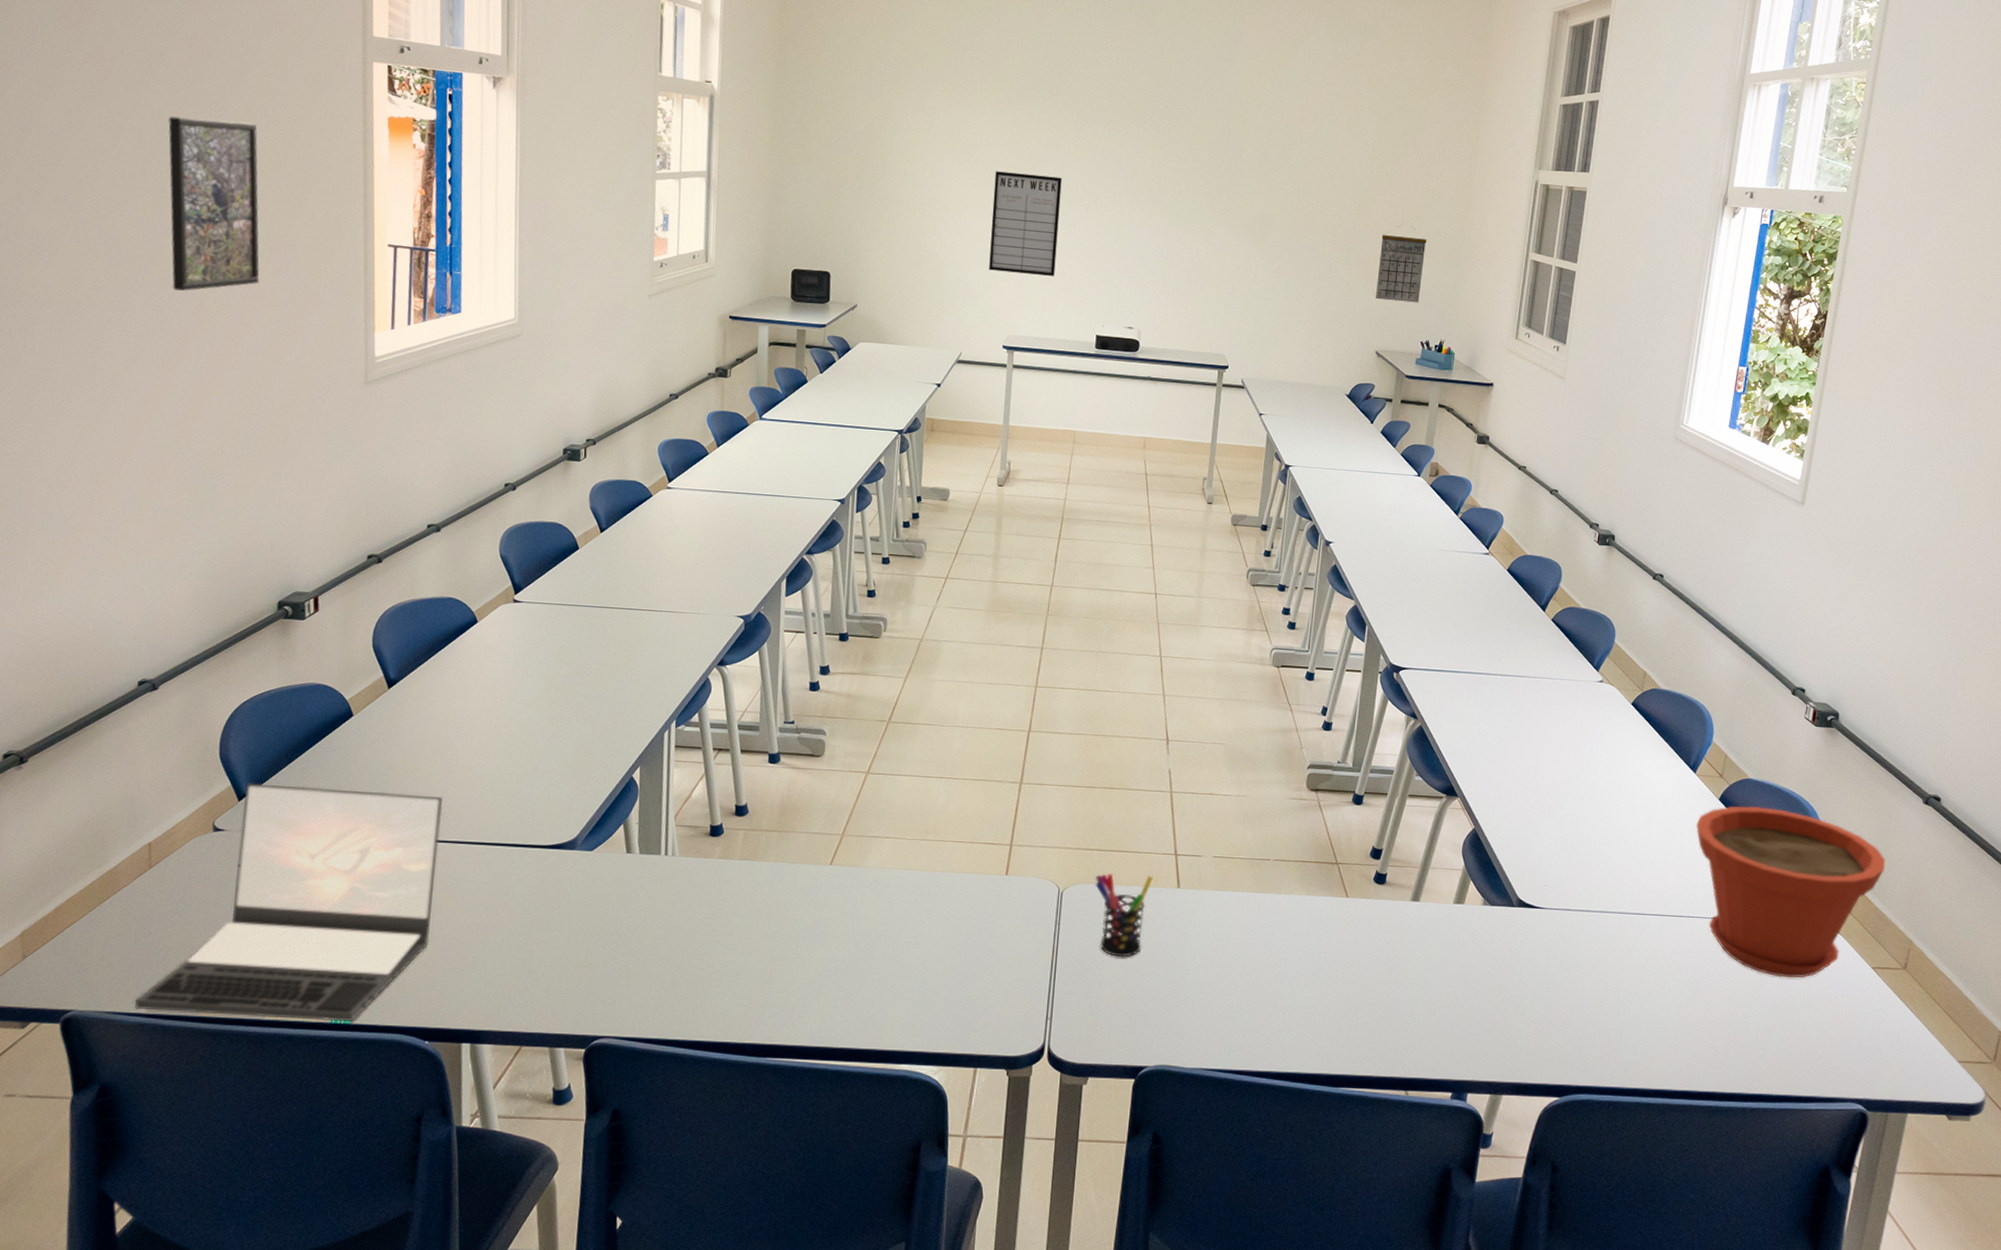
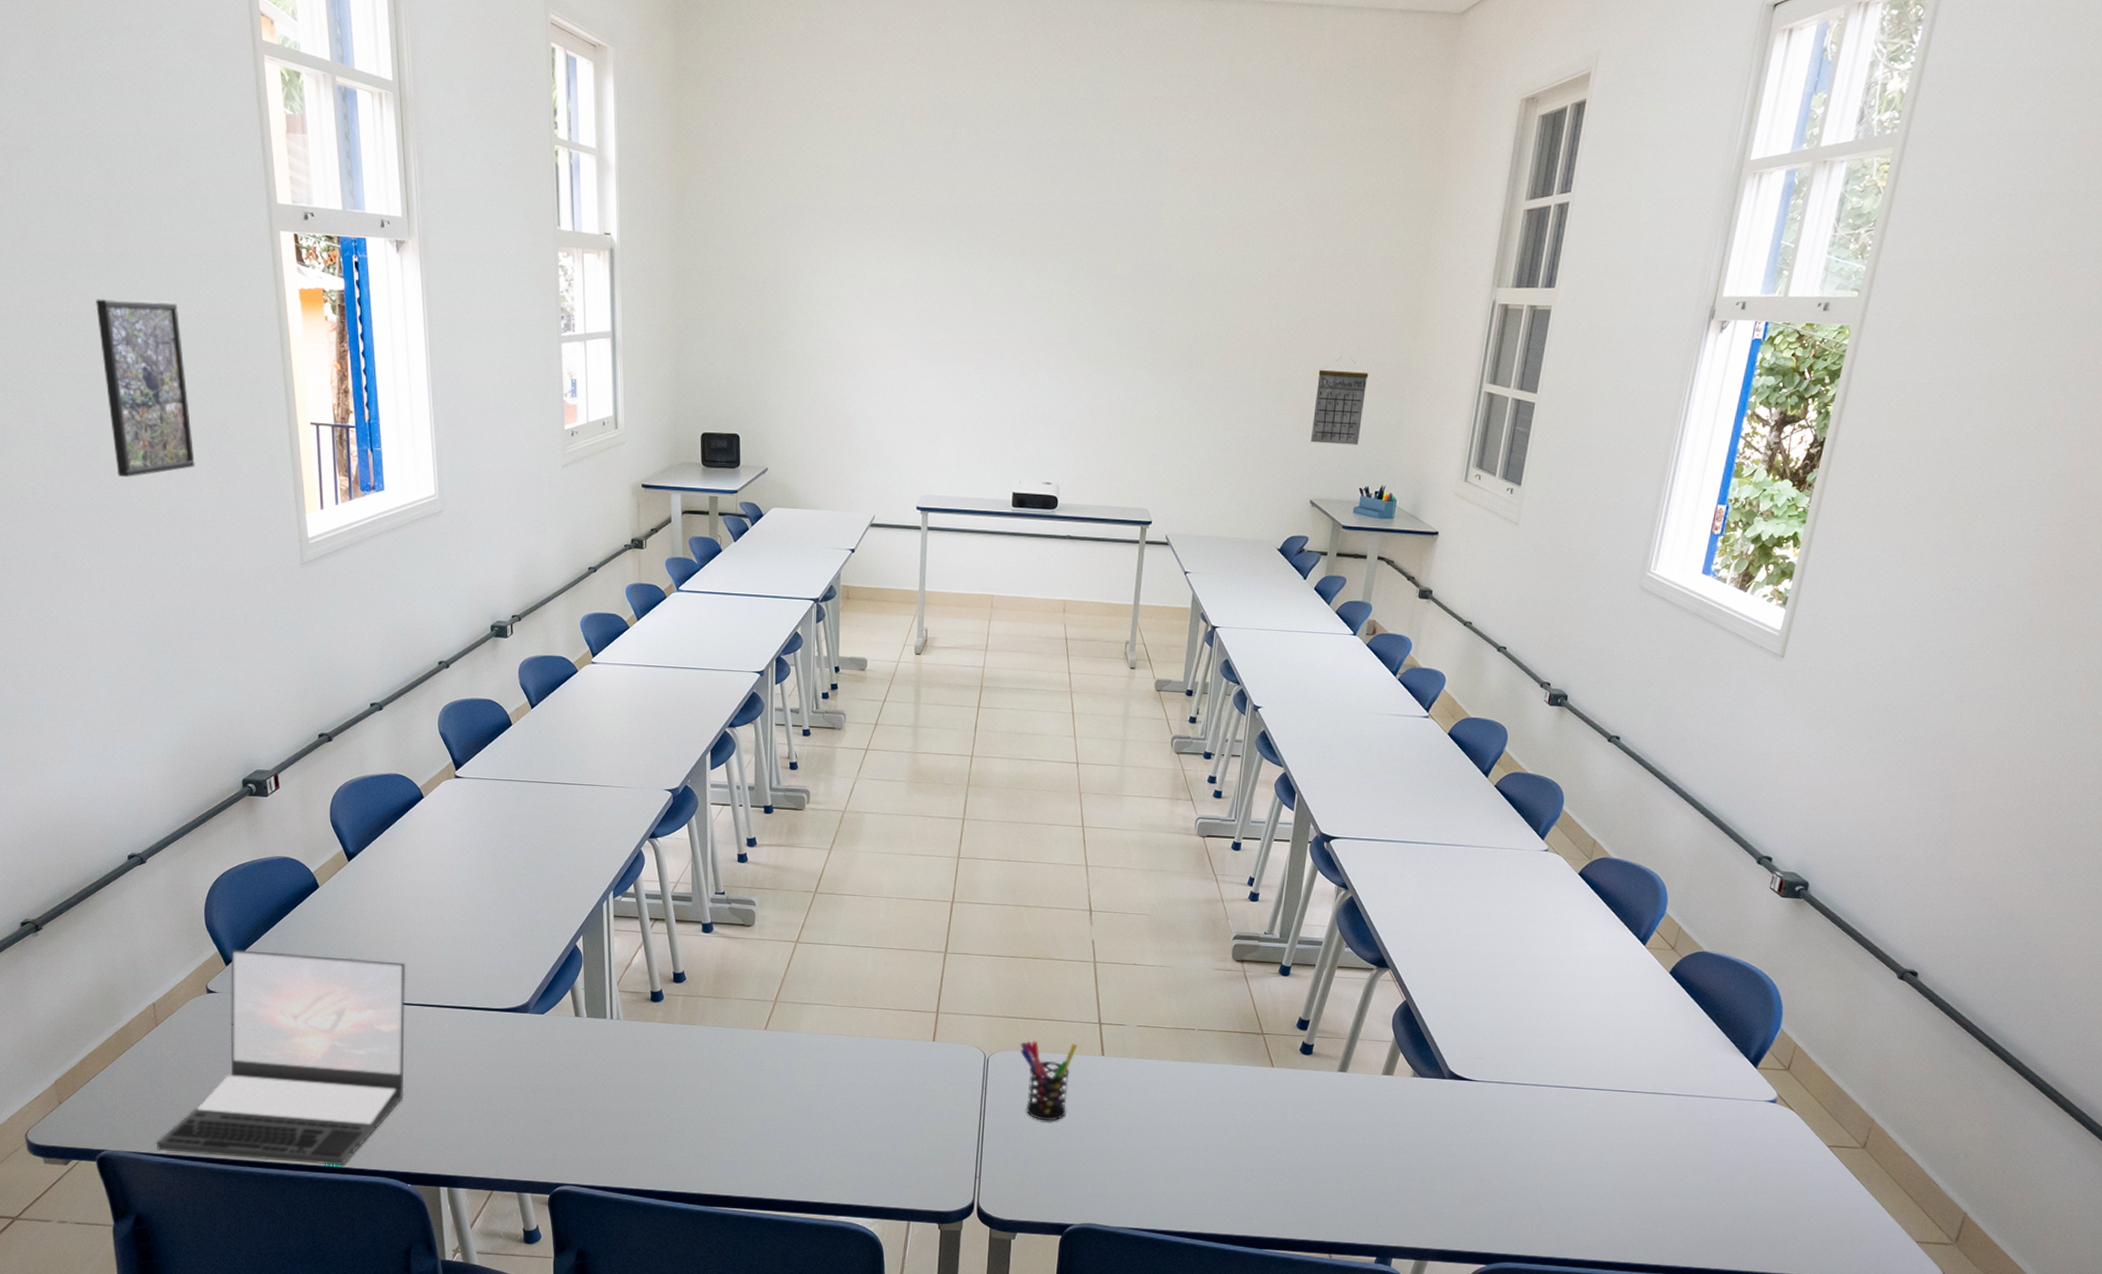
writing board: present [989,171,1062,276] -> none [900,317,974,430]
plant pot: present [1696,805,1886,979] -> none [1643,979,1851,1155]

